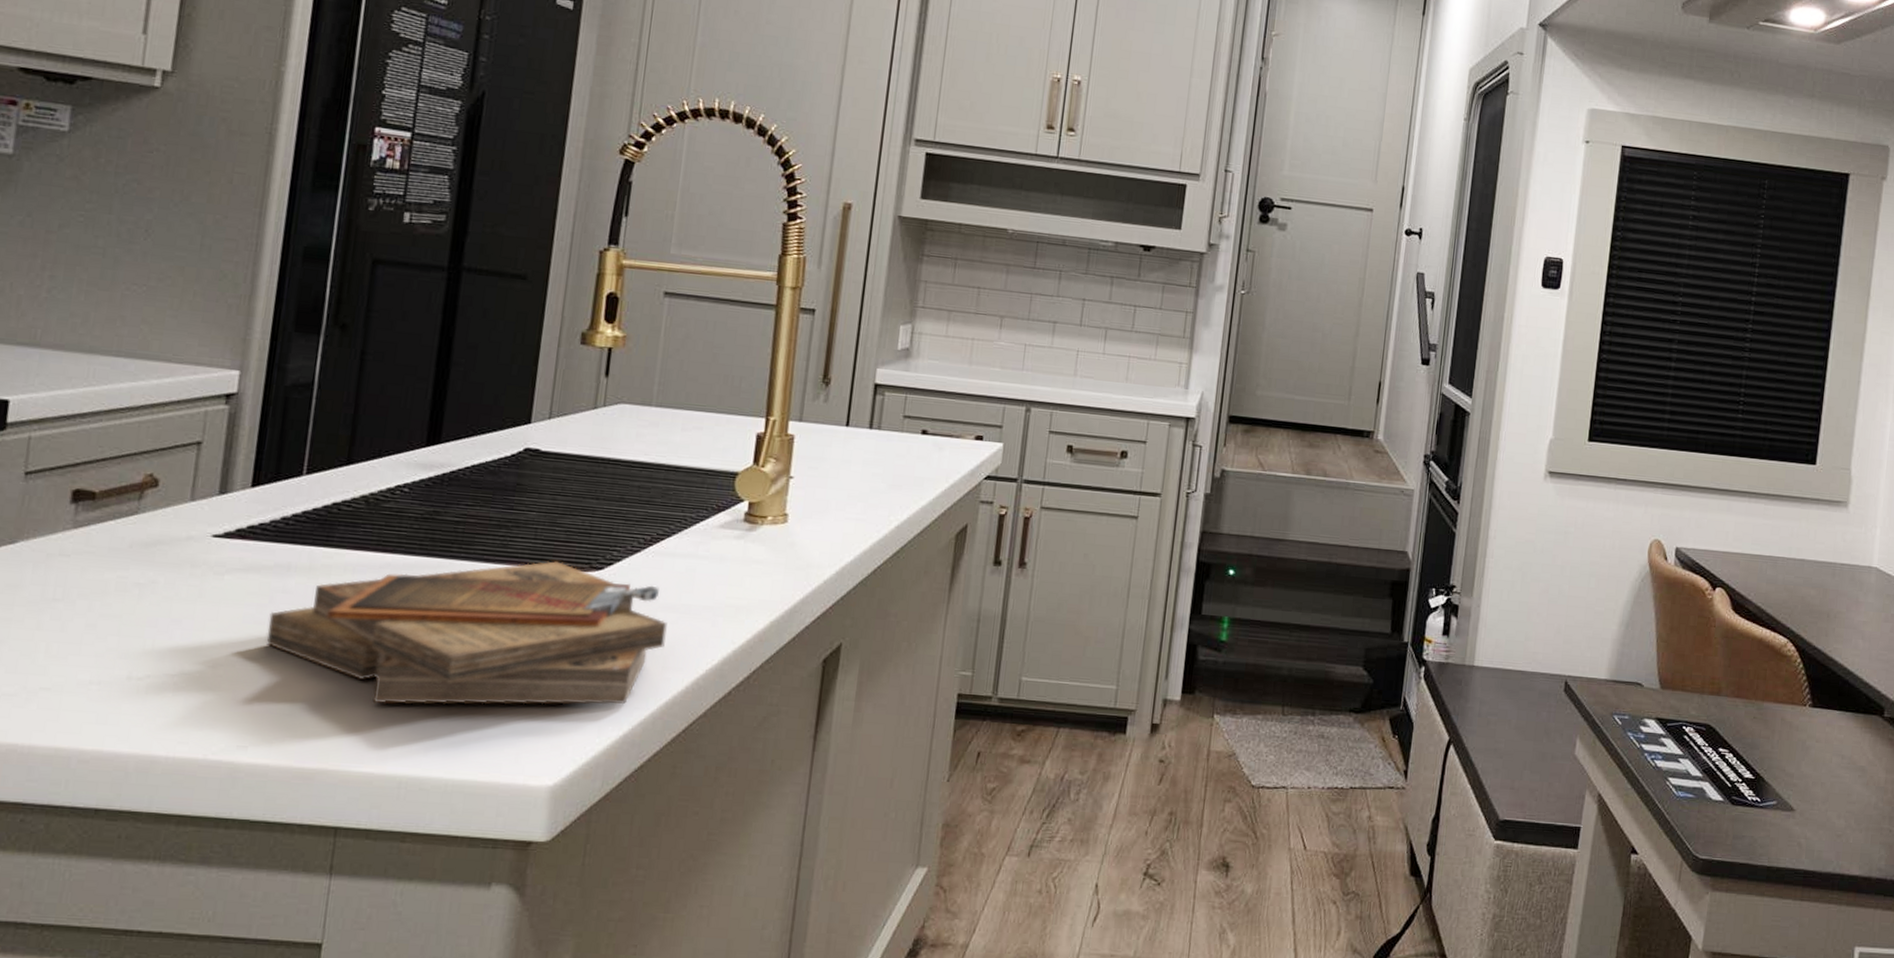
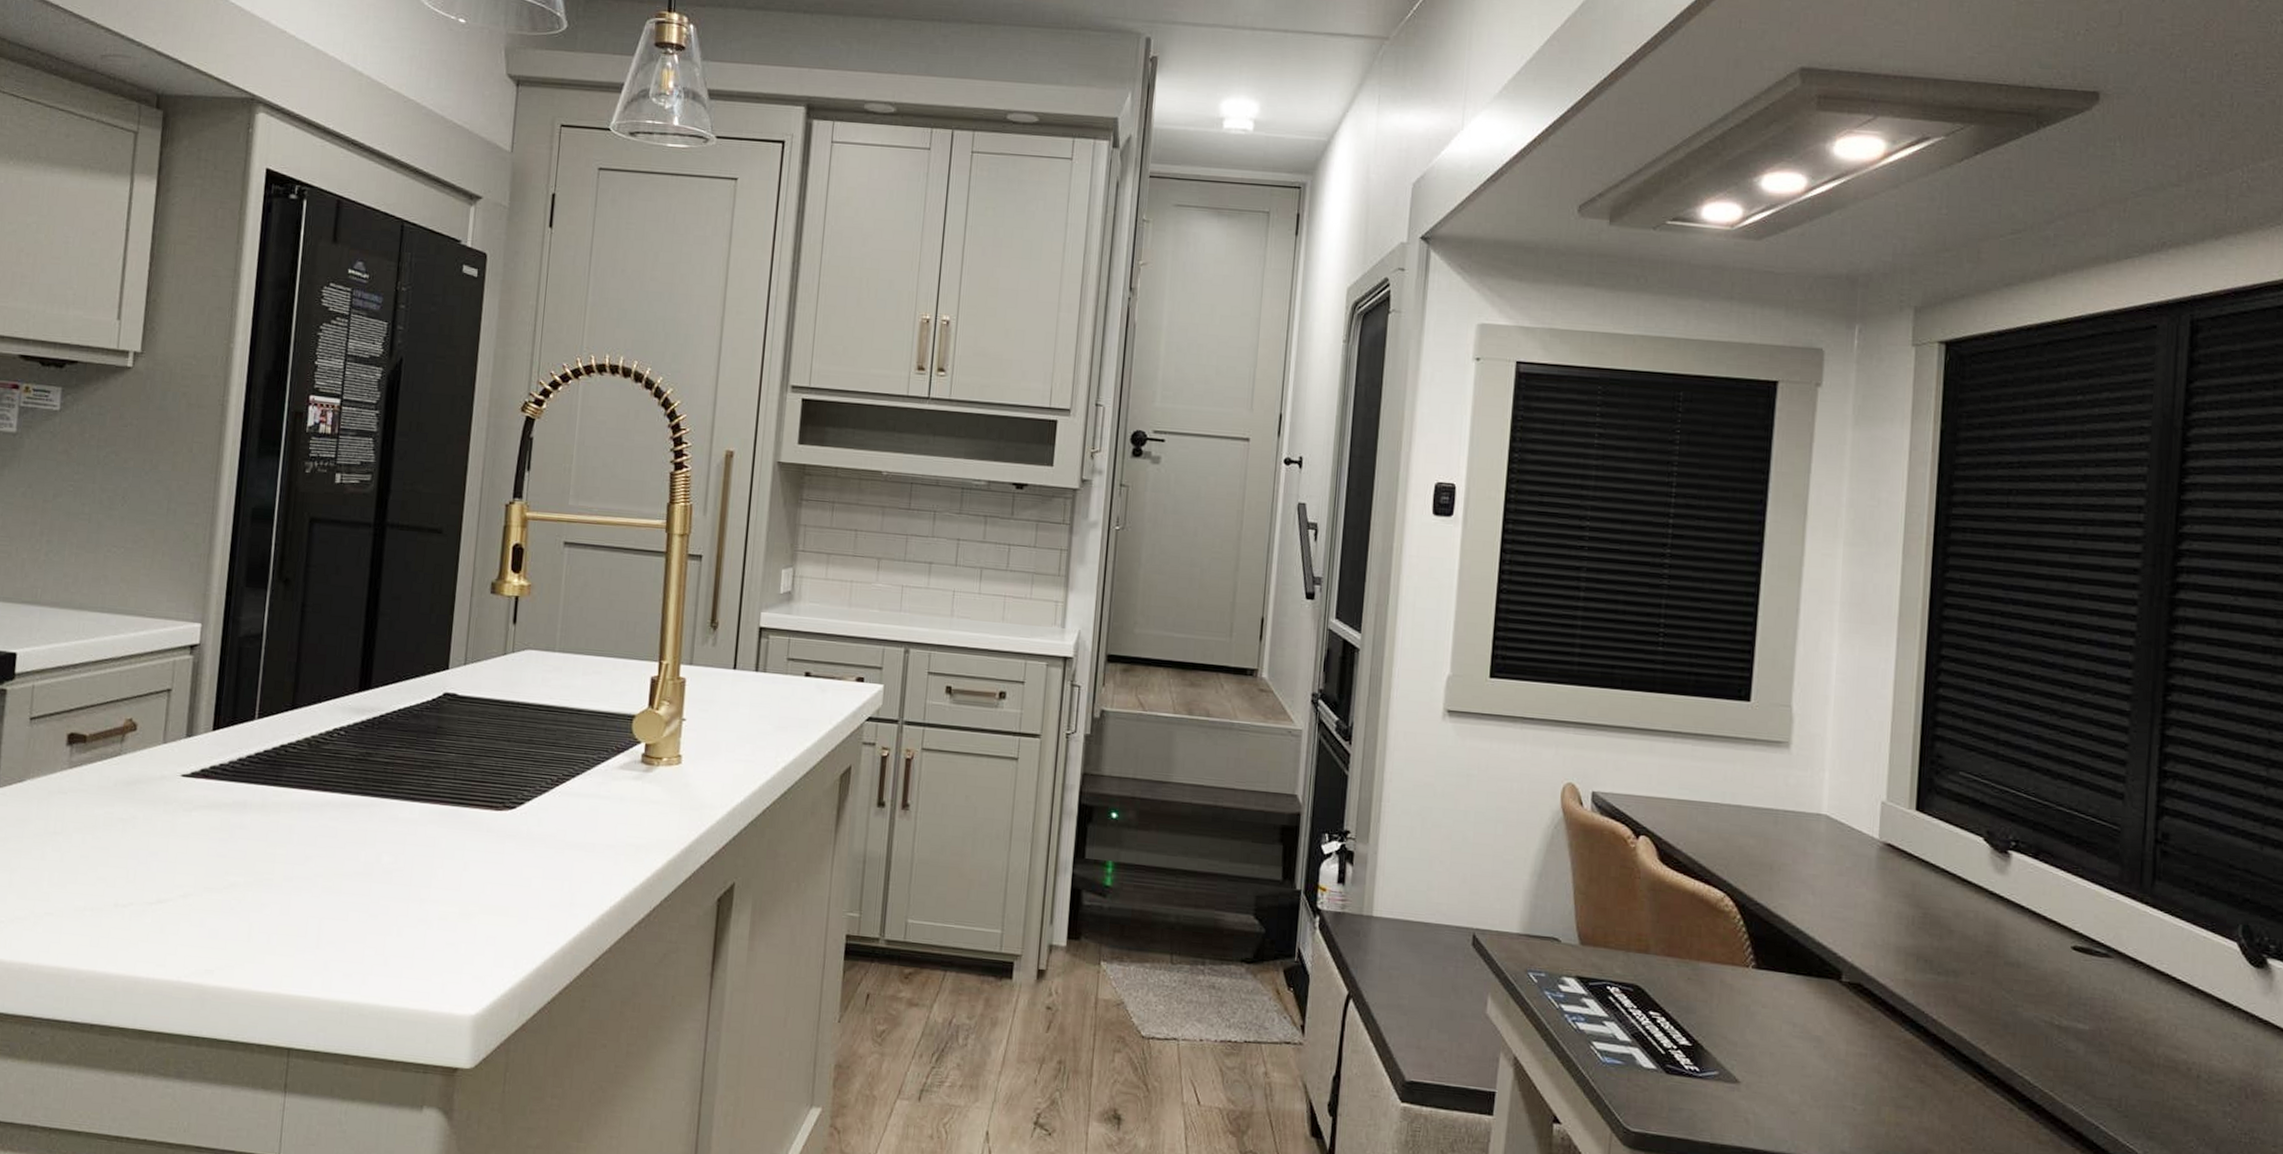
clipboard: present [266,561,667,705] -> none [227,800,574,939]

